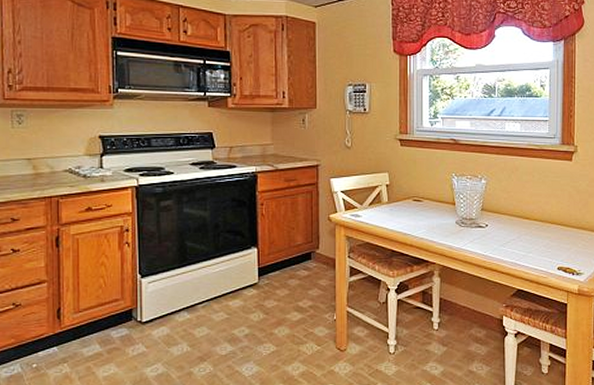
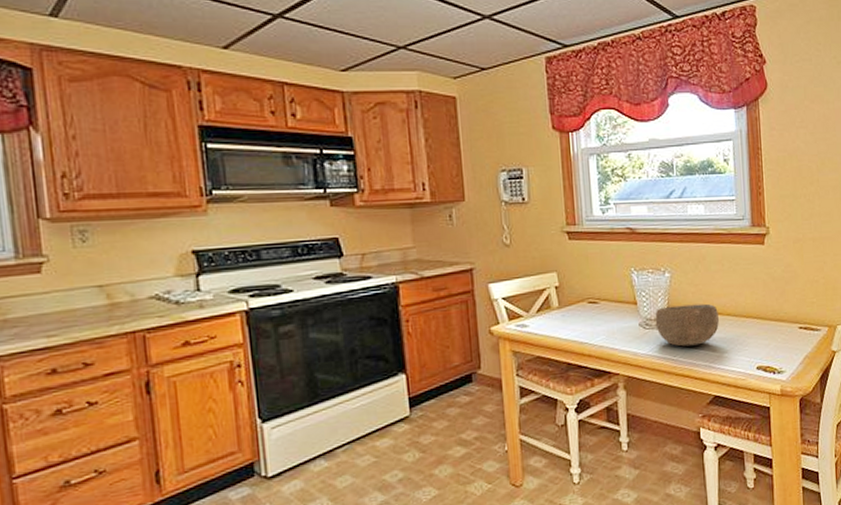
bowl: none [470,208,526,244] -> present [655,303,719,347]

